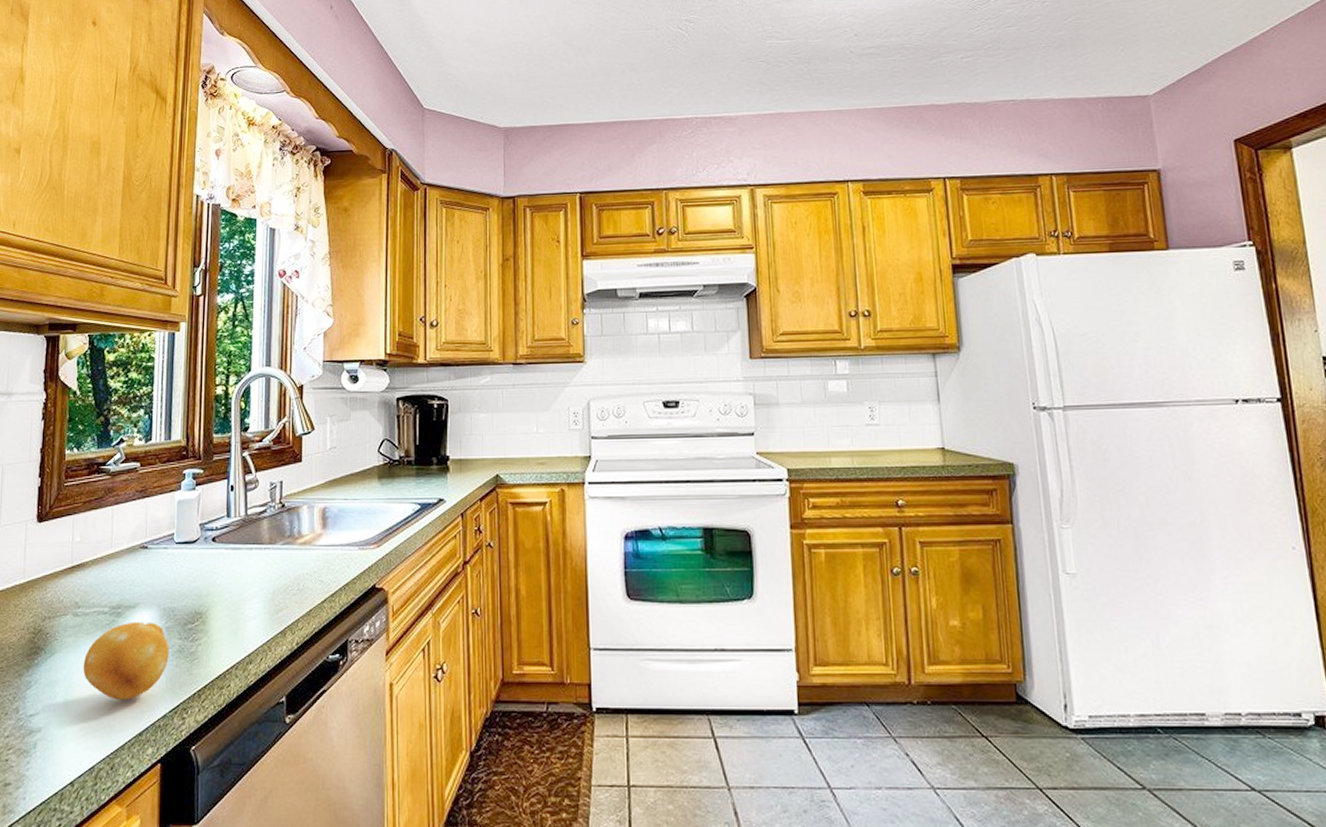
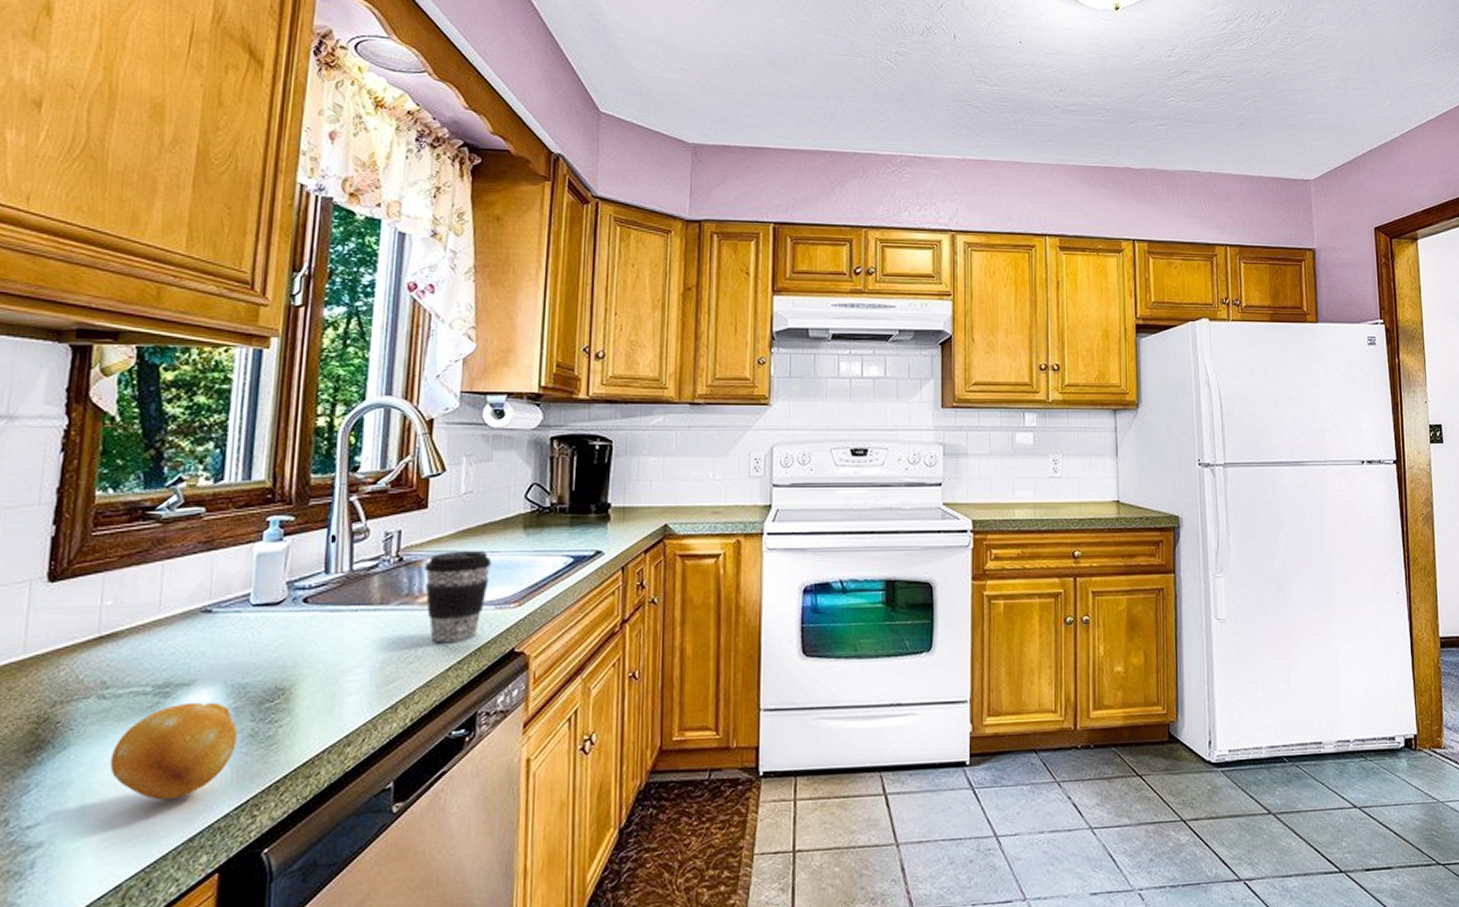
coffee cup: none [301,499,354,577] -> present [424,551,492,642]

